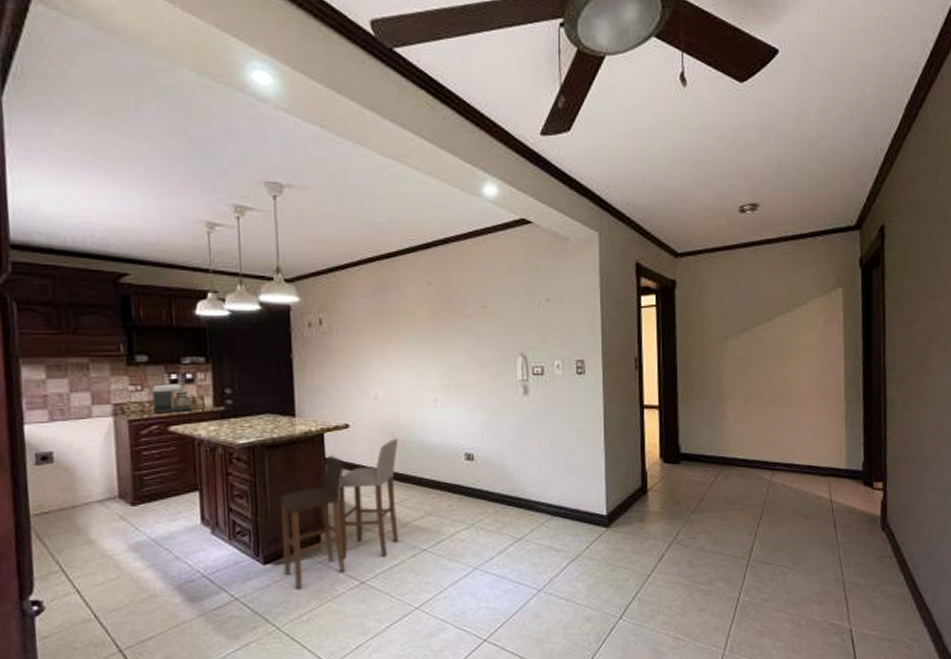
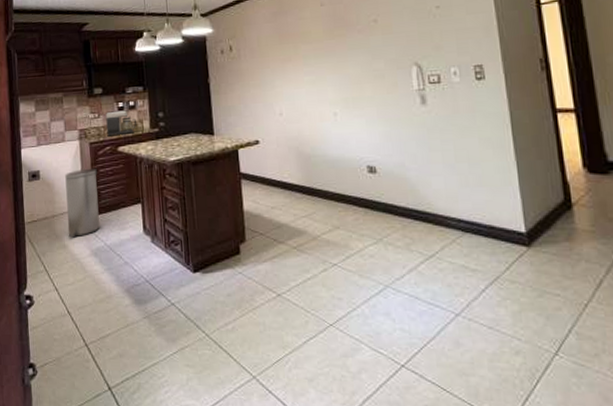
pedal bin: none [92,449,142,532] -> present [65,167,100,238]
bar stool: present [279,456,346,590] -> none [204,170,264,299]
bar stool: present [339,438,399,558] -> none [253,152,310,270]

